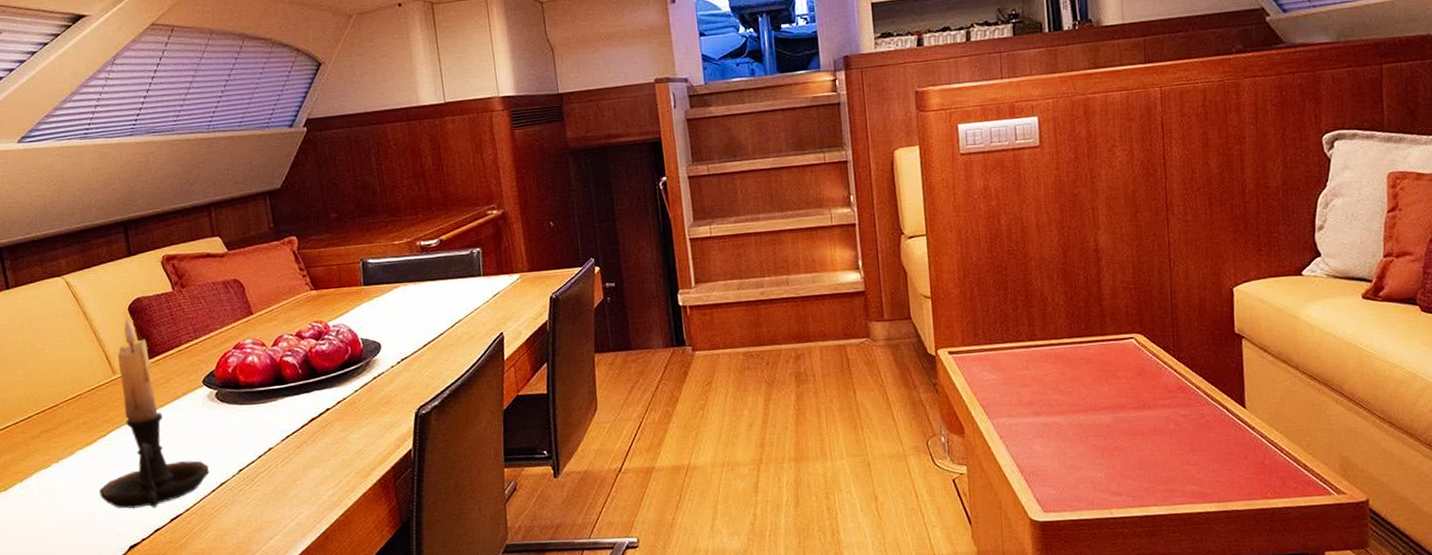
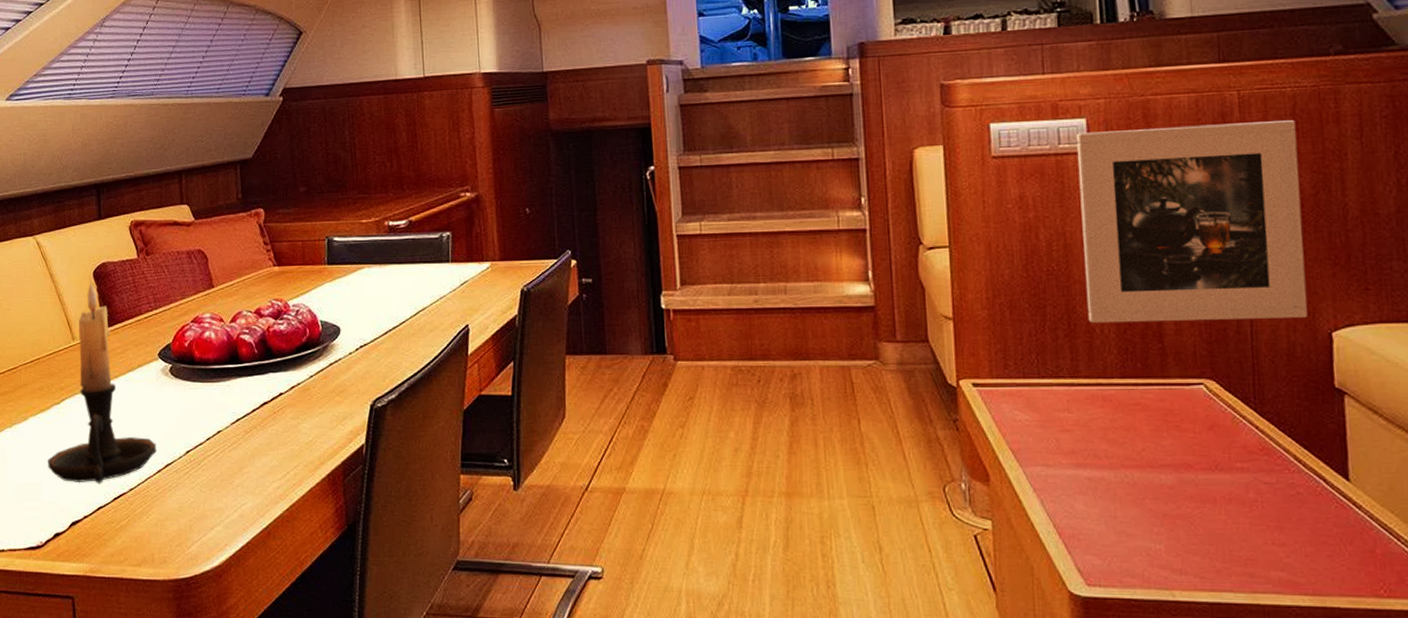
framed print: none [1030,111,1214,294] -> present [1076,120,1308,324]

